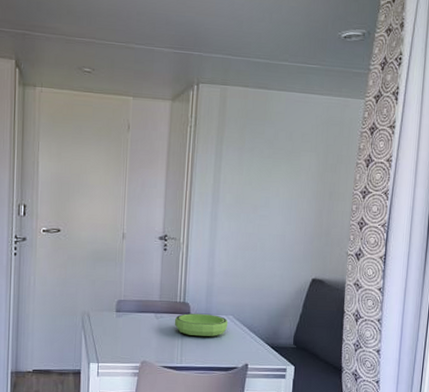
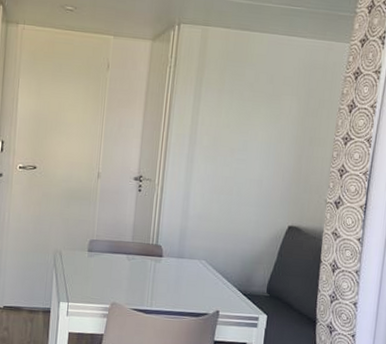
bowl: present [174,313,229,336] -> none [146,256,201,281]

